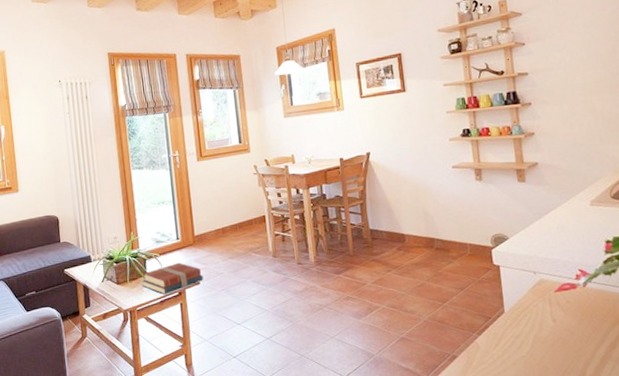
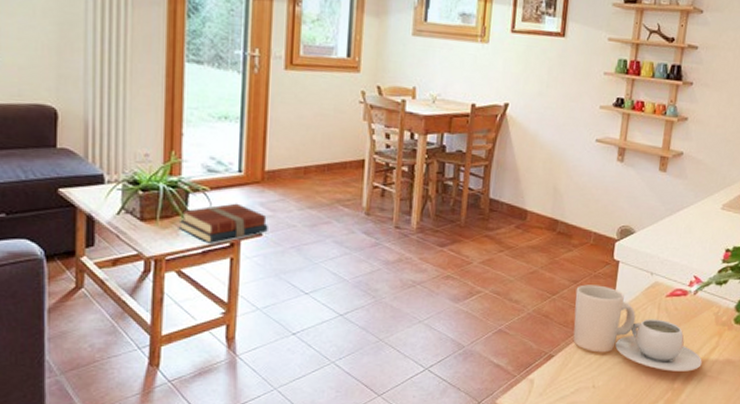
mug: none [464,289,530,350] -> present [573,284,636,353]
teacup: none [514,313,611,362] -> present [615,319,702,372]

